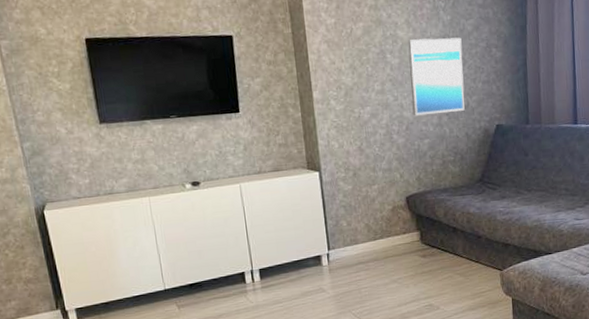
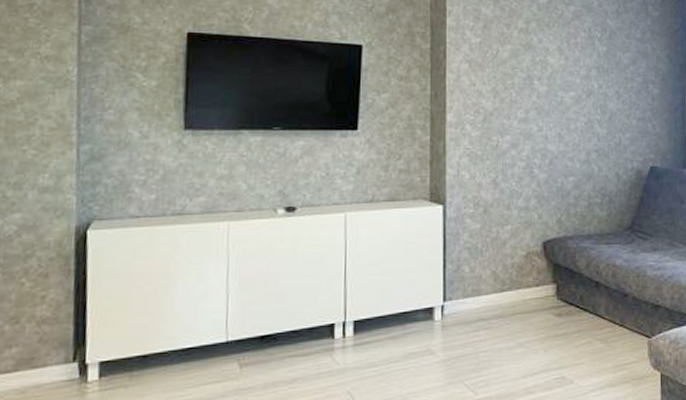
wall art: present [408,37,465,116] -> none [558,68,617,150]

